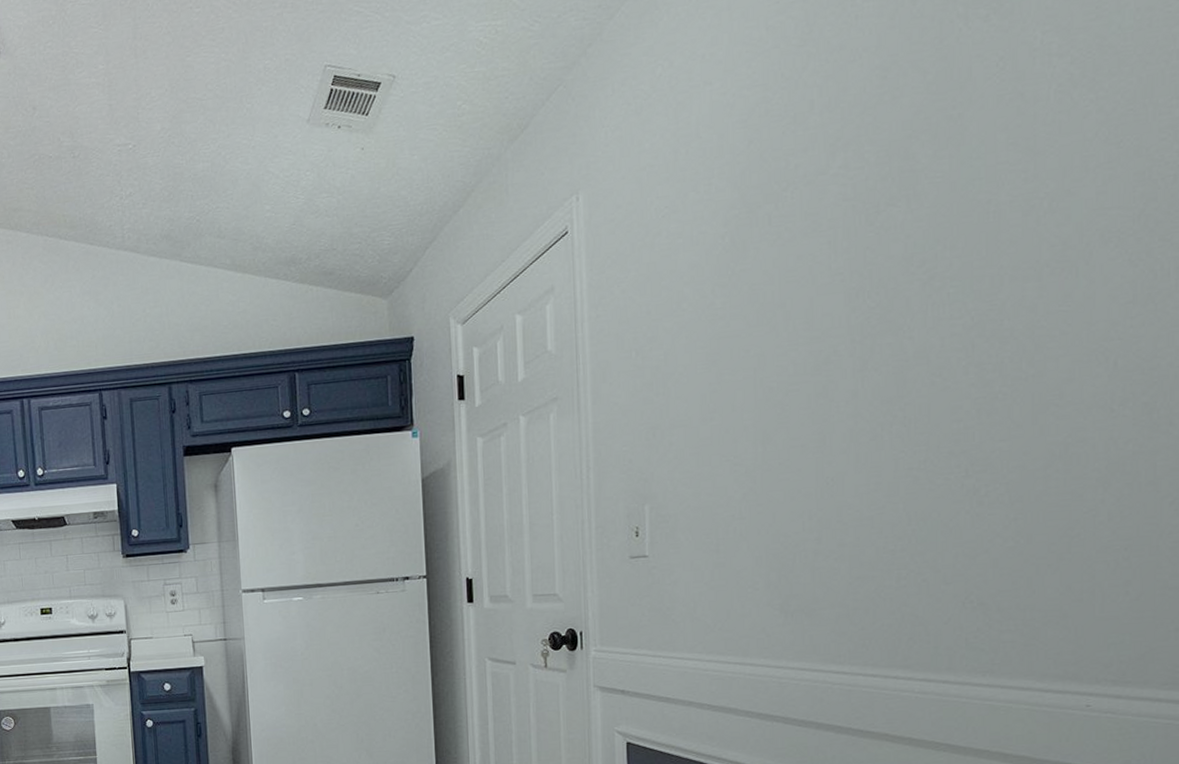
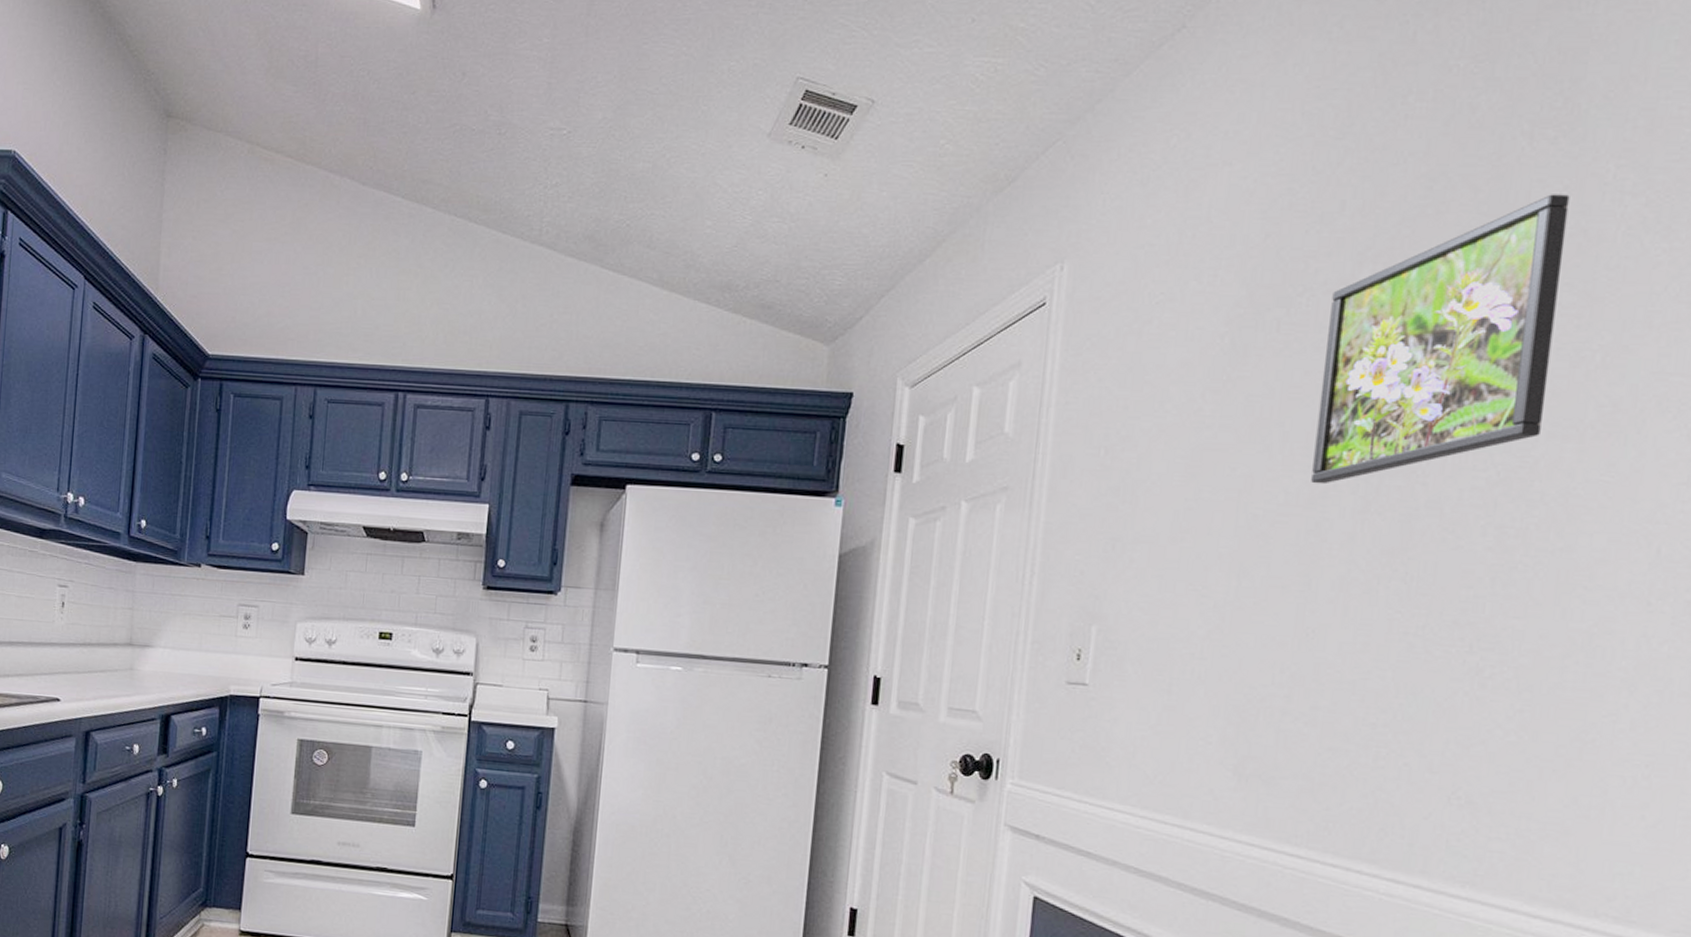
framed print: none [812,64,1006,353] -> present [1311,194,1570,485]

